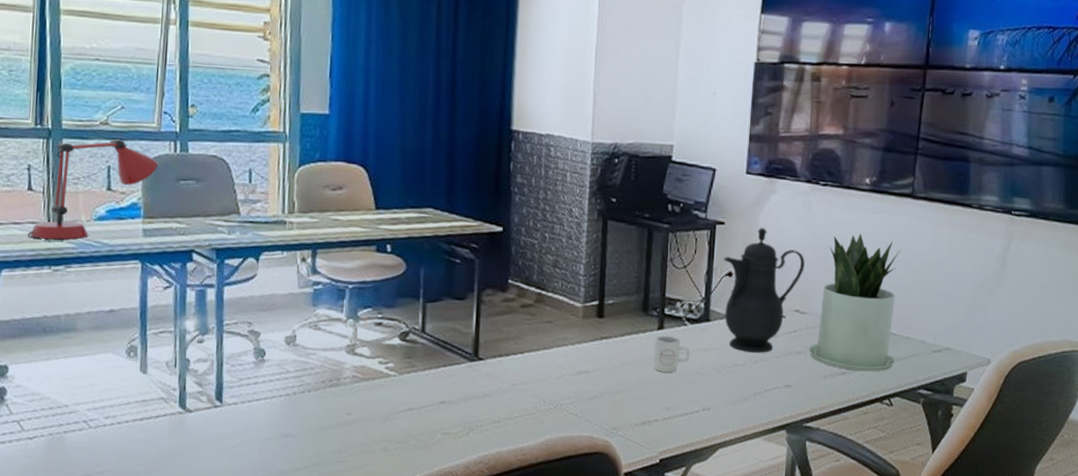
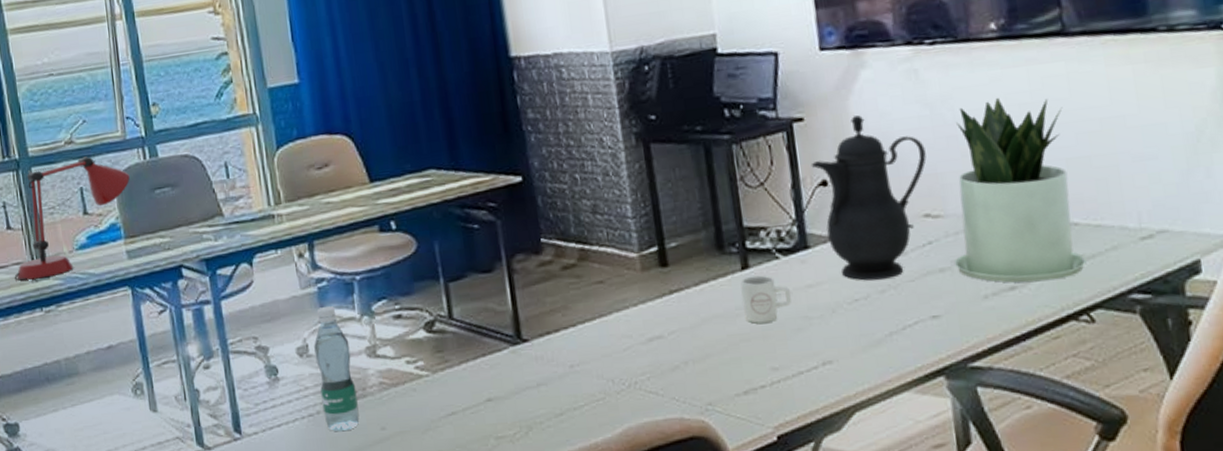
bottle: none [299,306,333,412] -> present [314,306,360,432]

